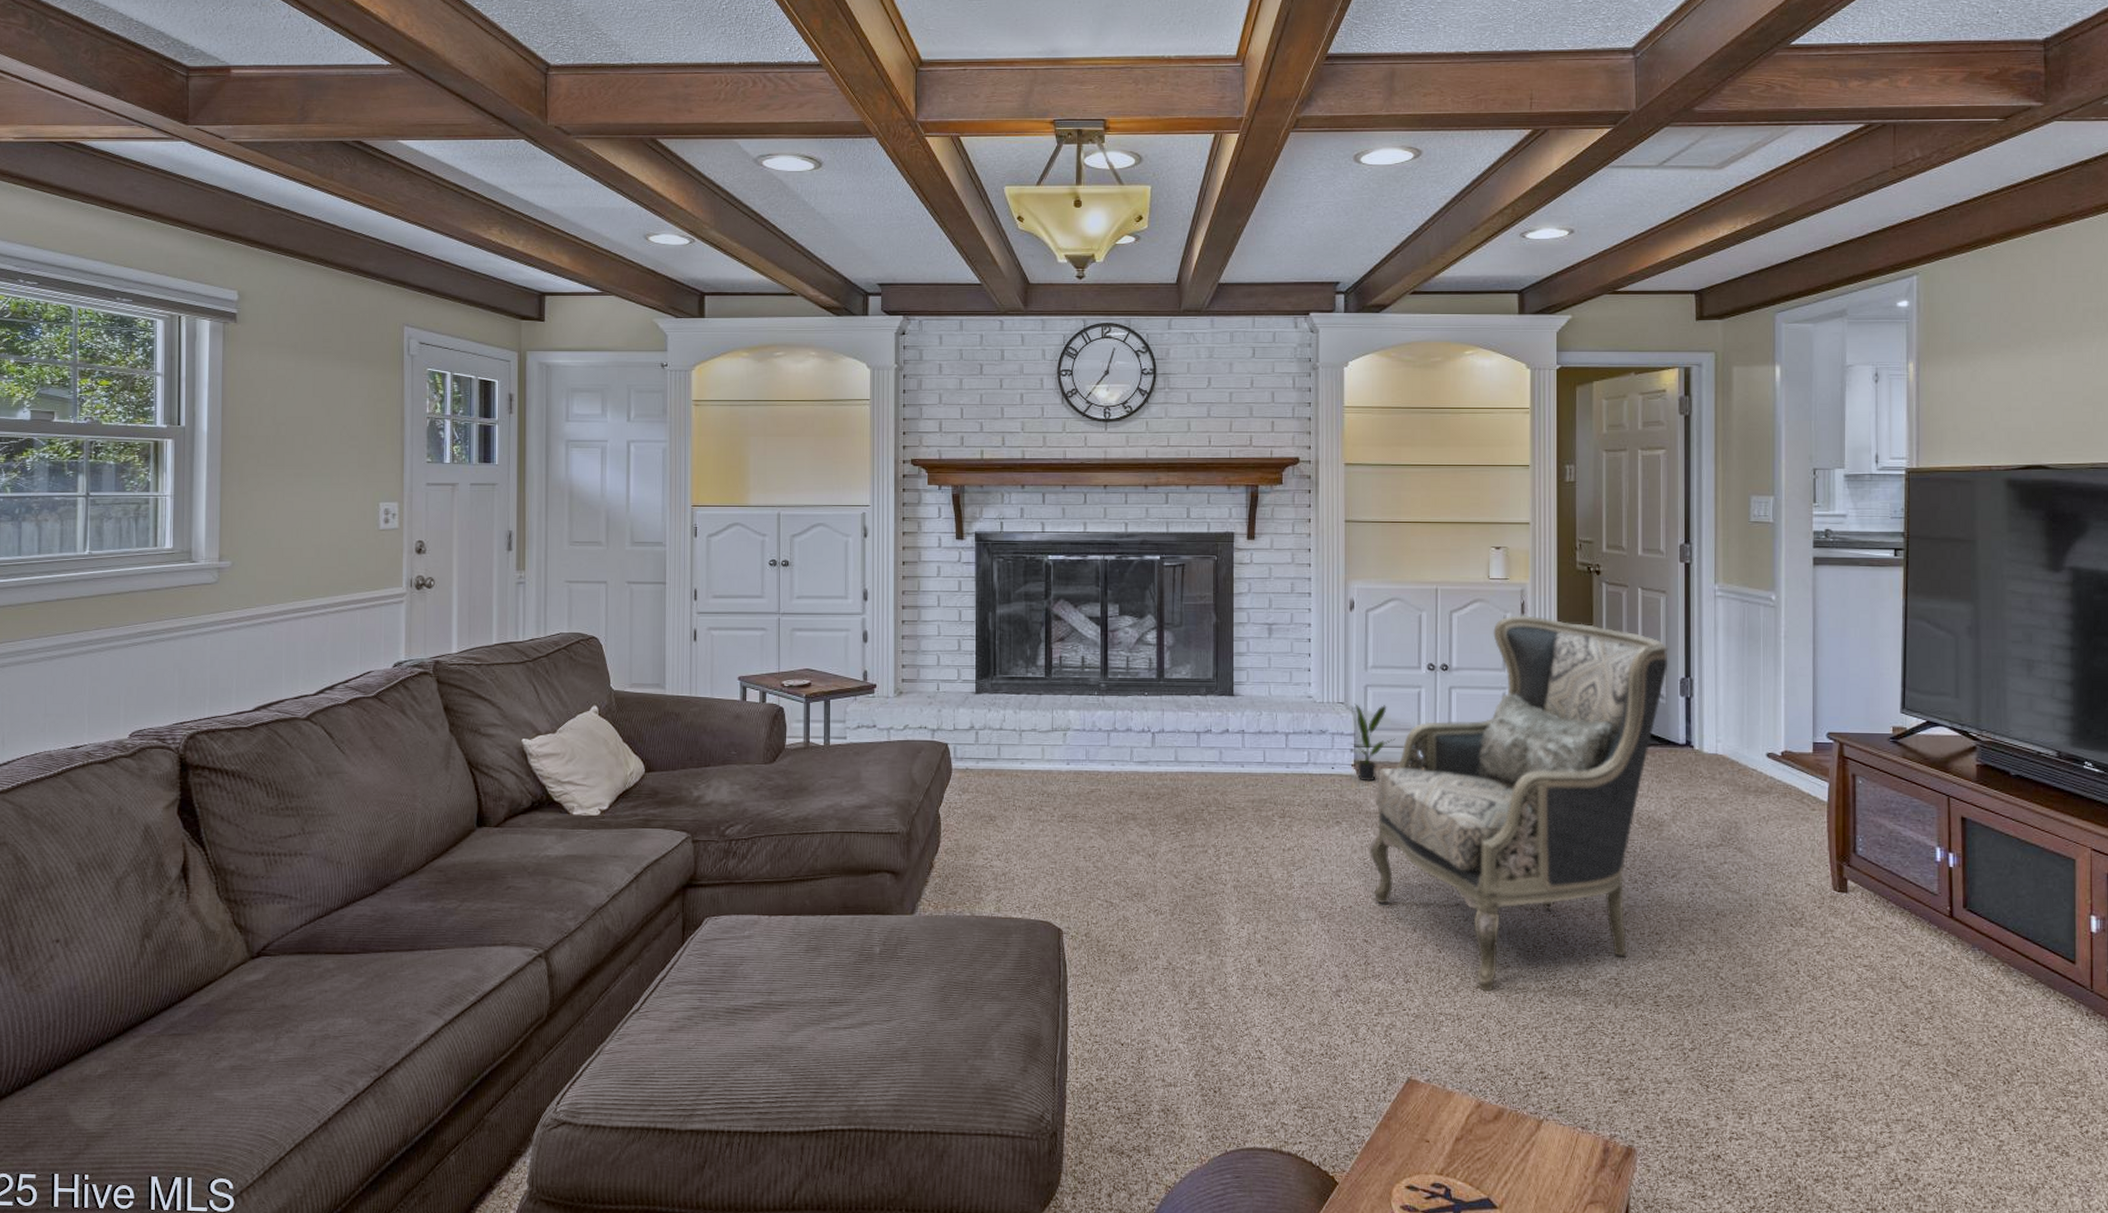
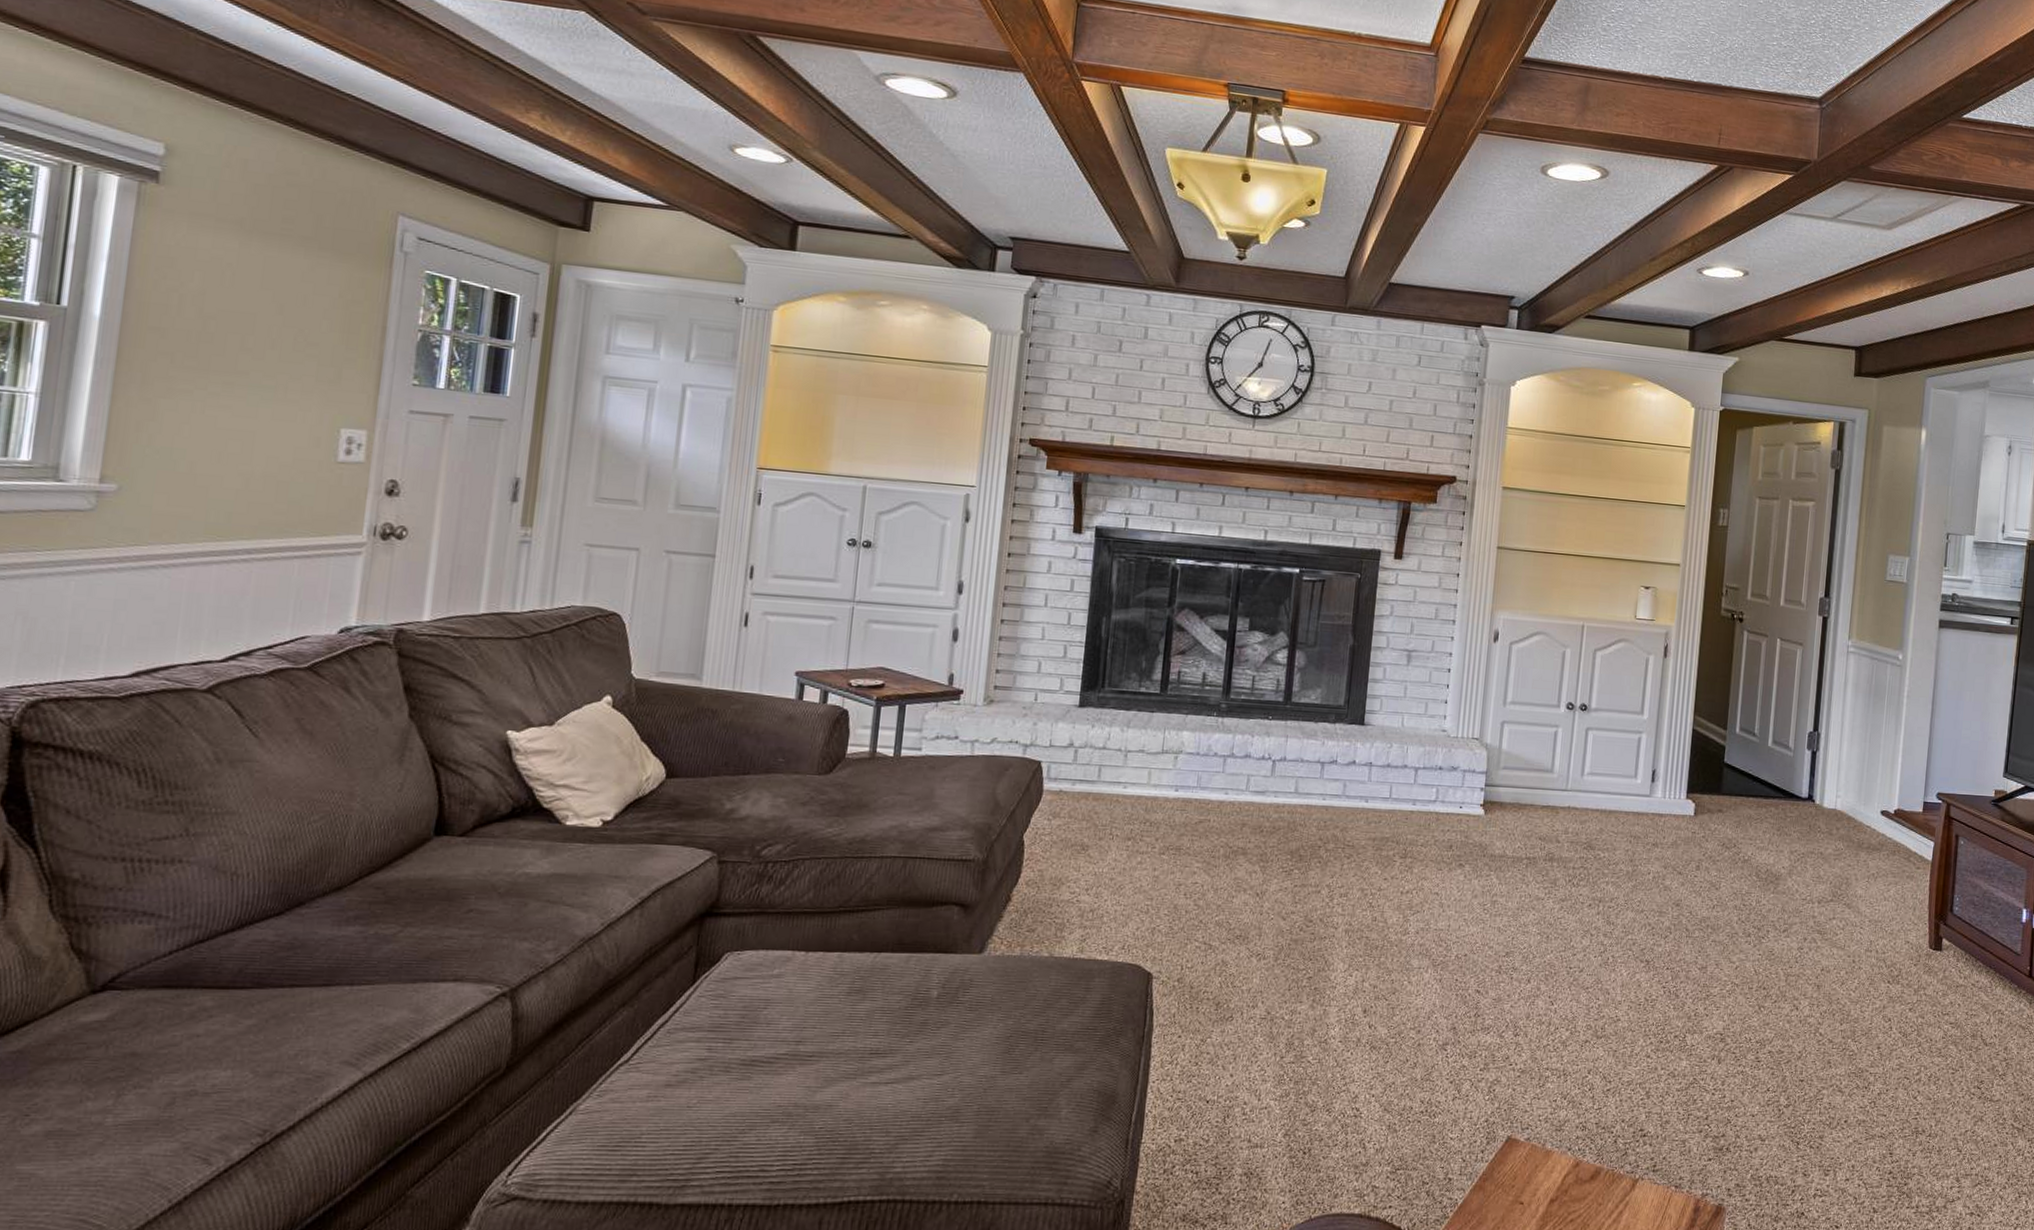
potted plant: present [1349,703,1396,782] -> none [1480,740,1528,823]
armchair: present [1368,615,1668,993] -> none [1490,657,1800,1047]

